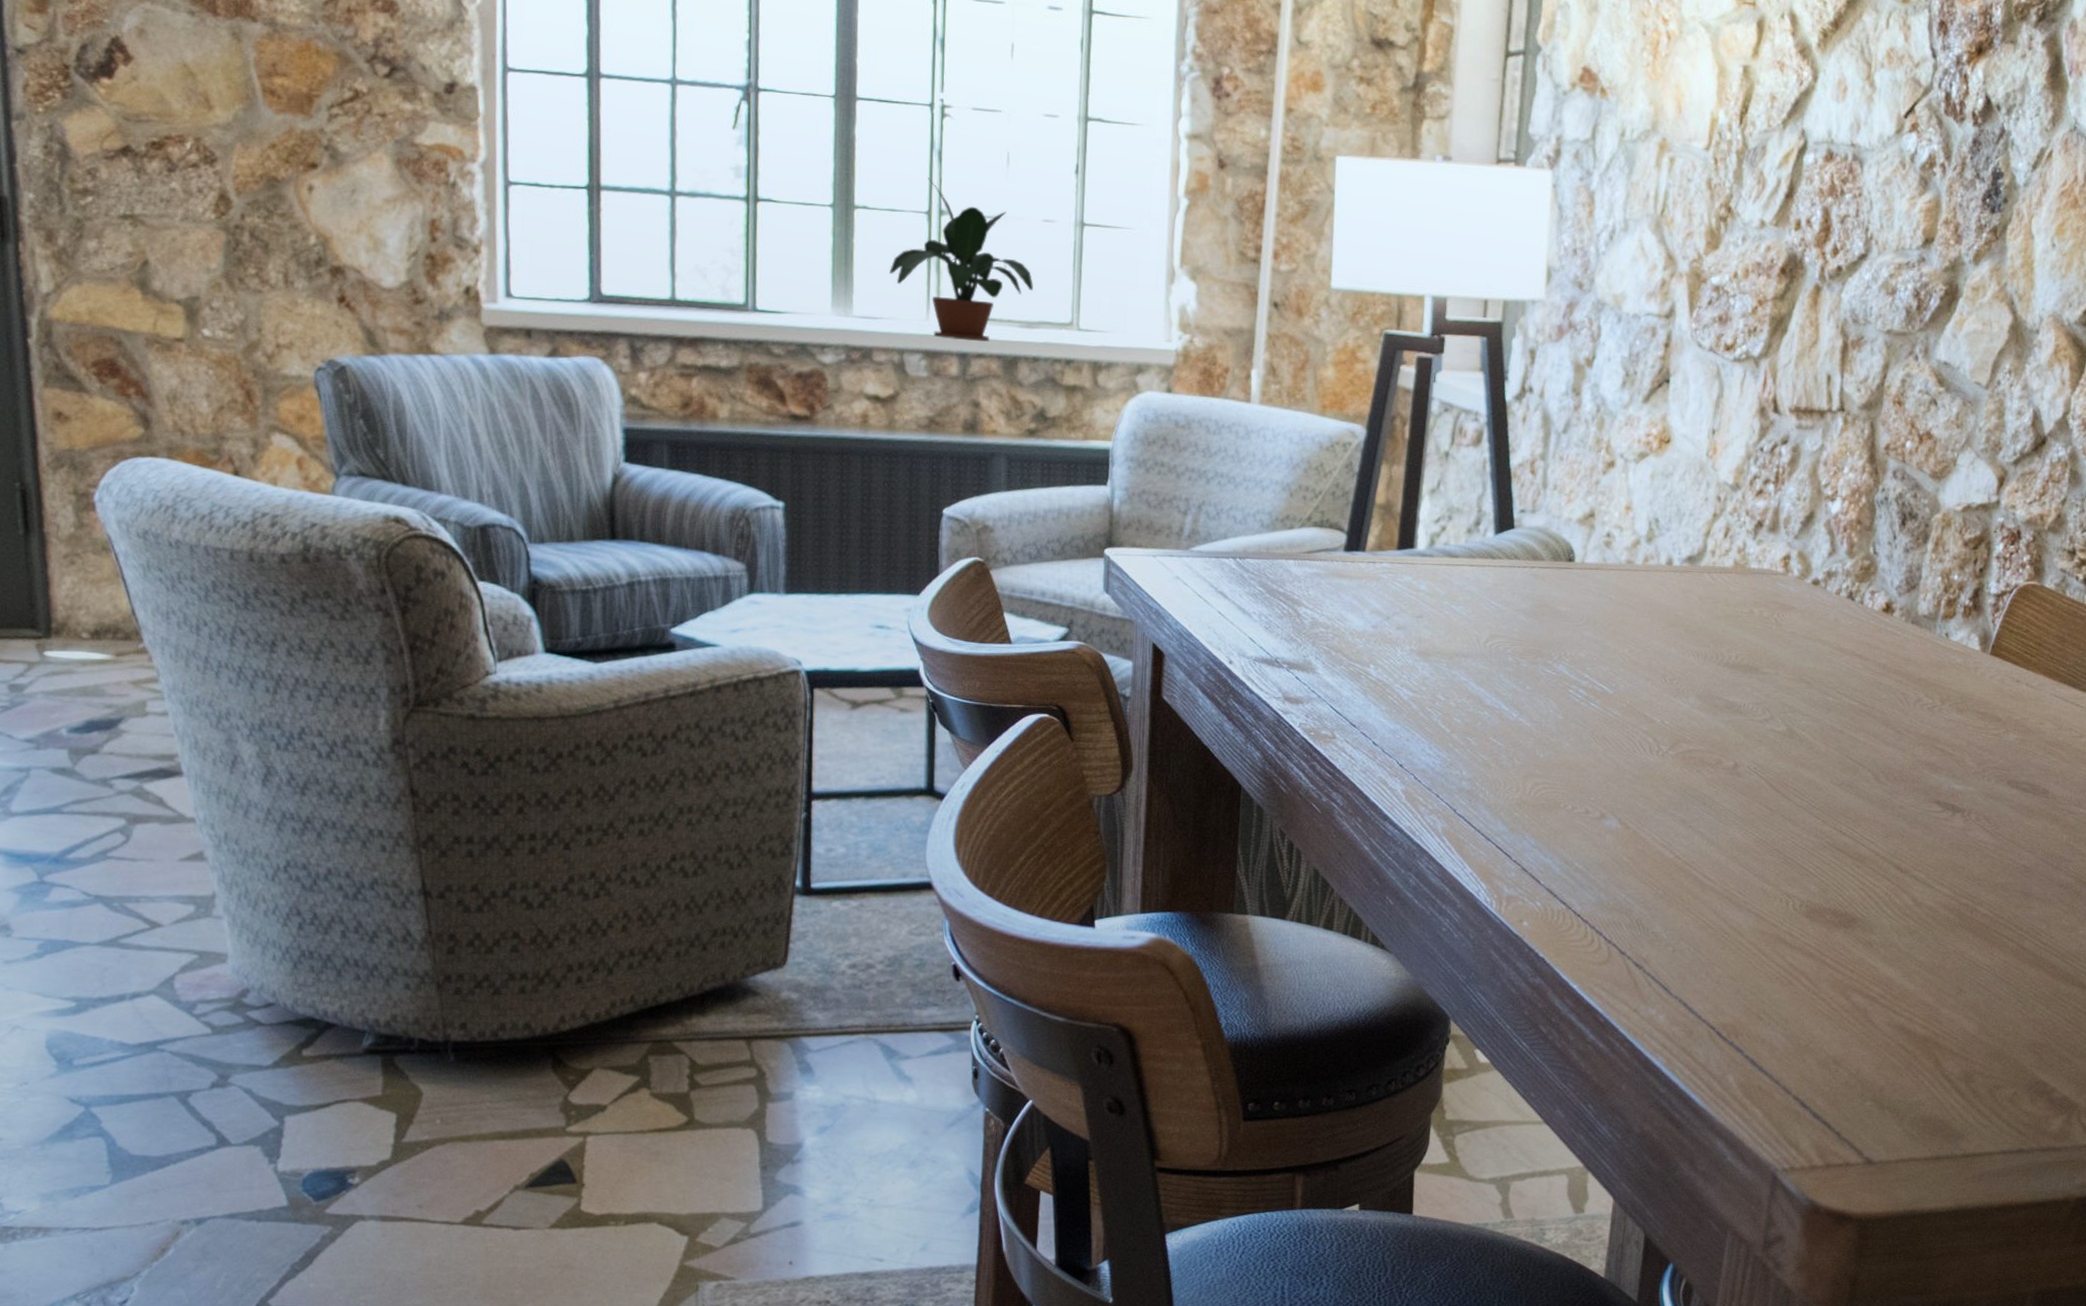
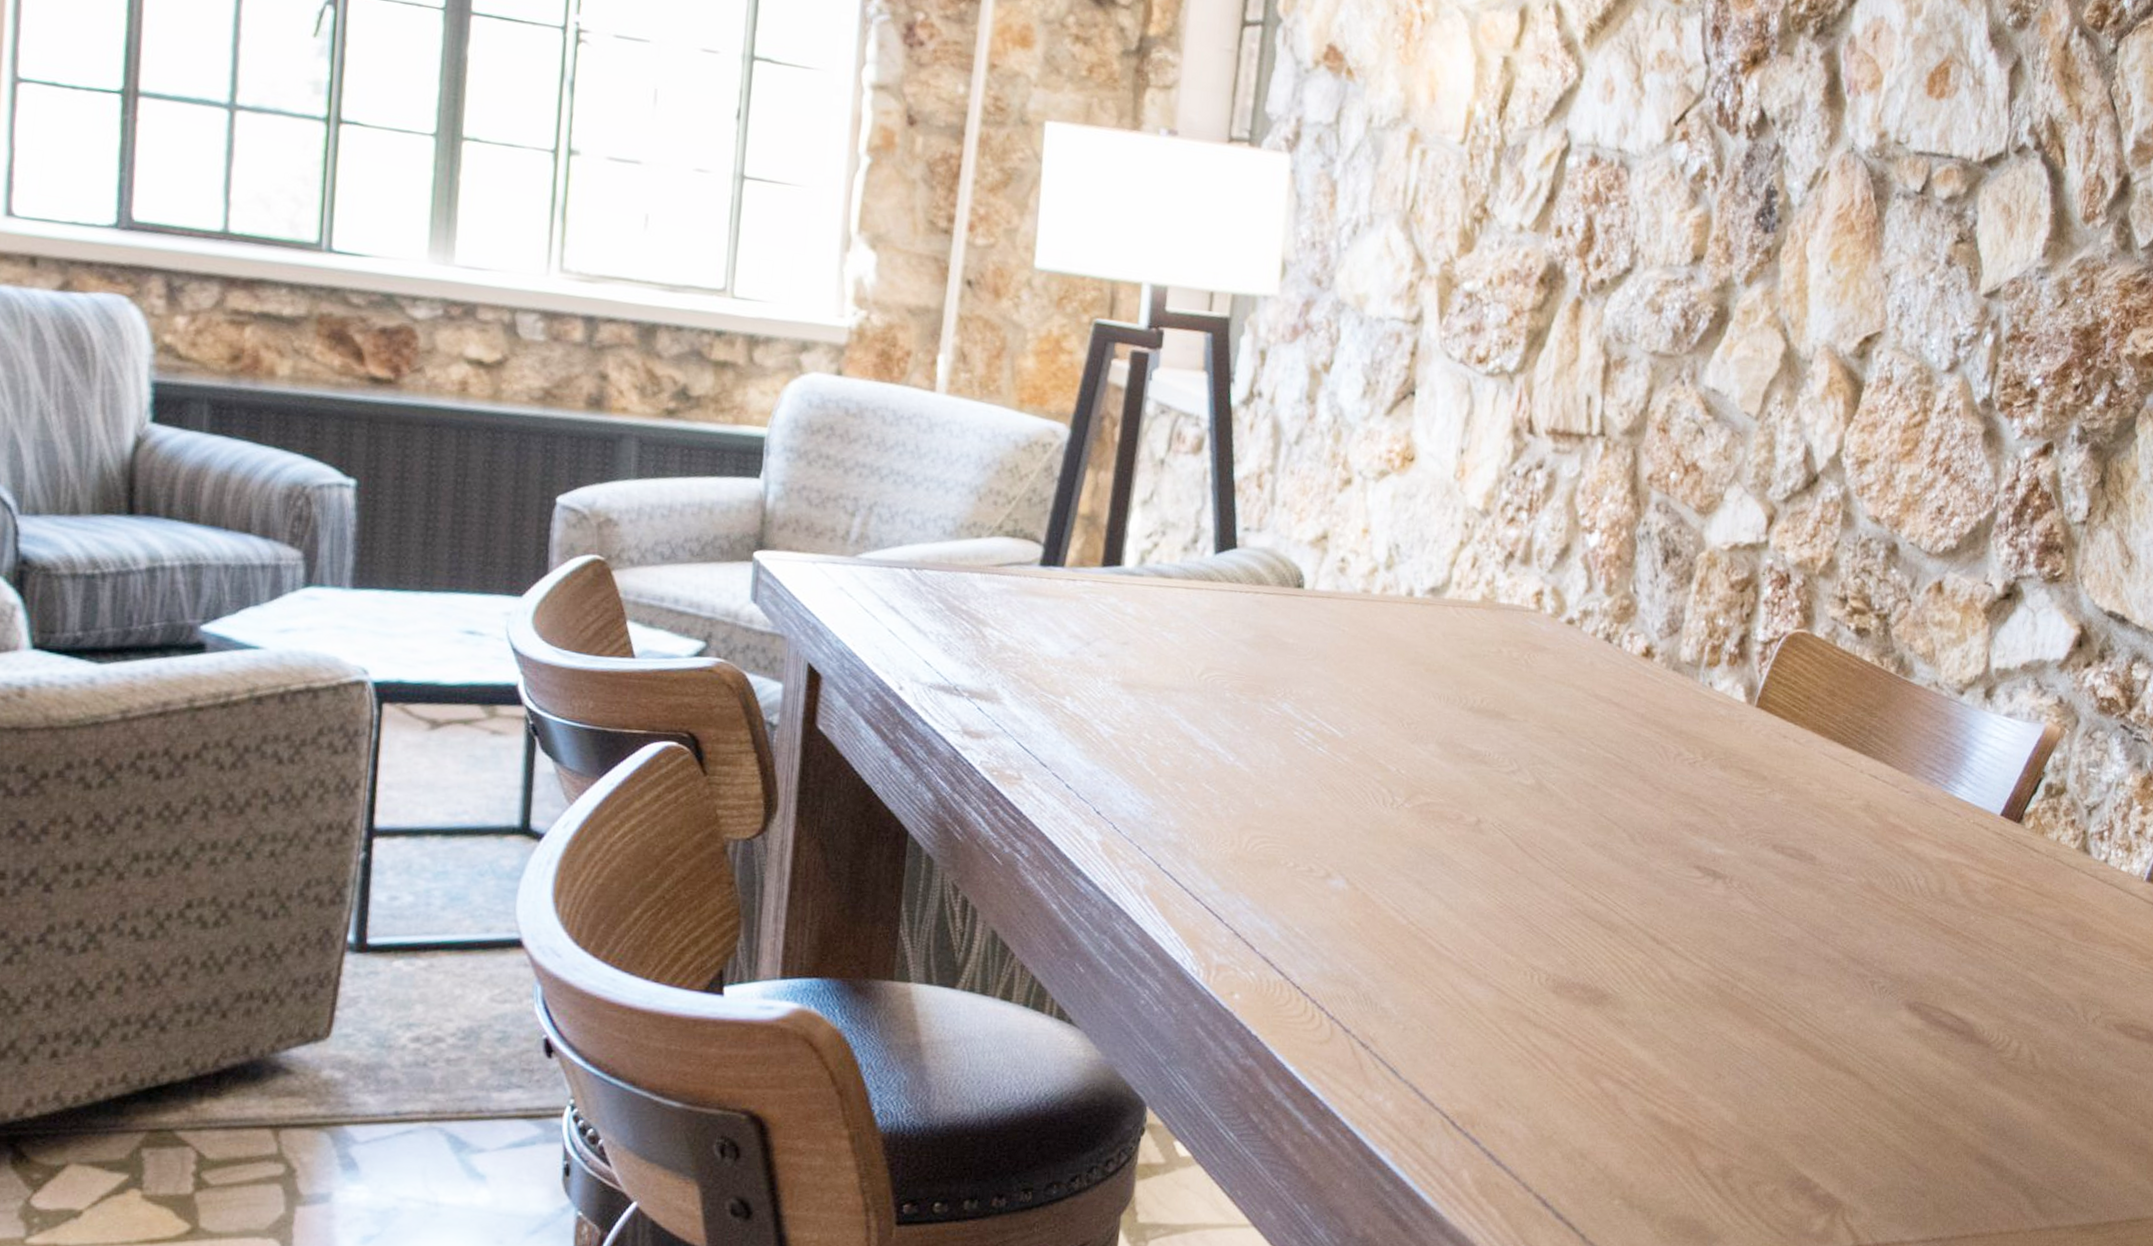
potted plant: present [889,177,1033,342] -> none [503,111,680,305]

